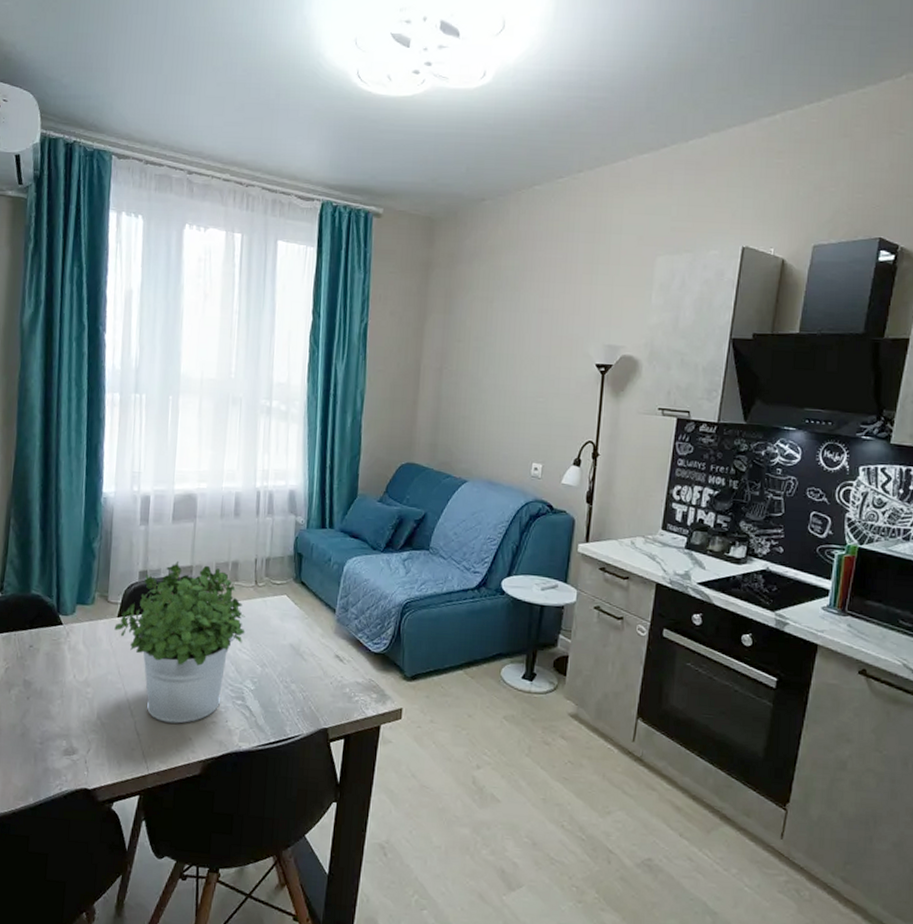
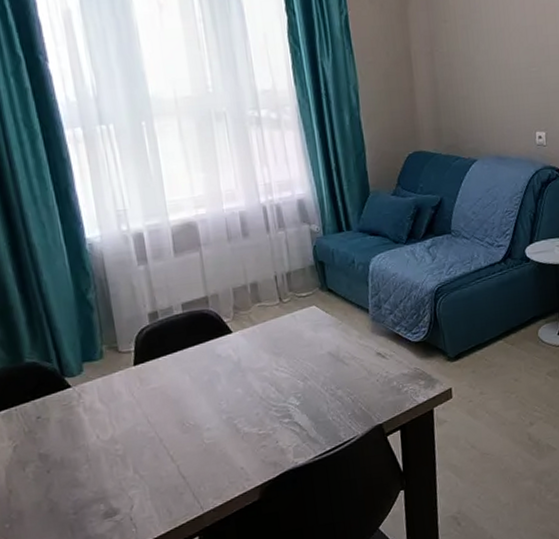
potted plant: present [114,560,245,724] -> none [132,292,279,459]

